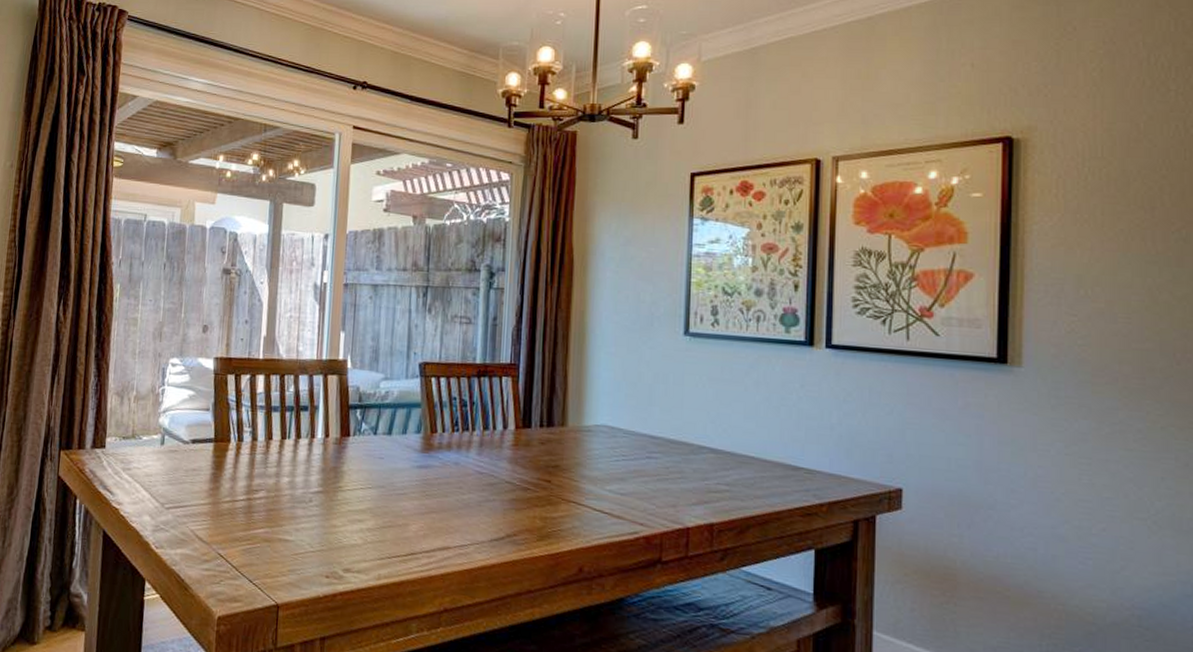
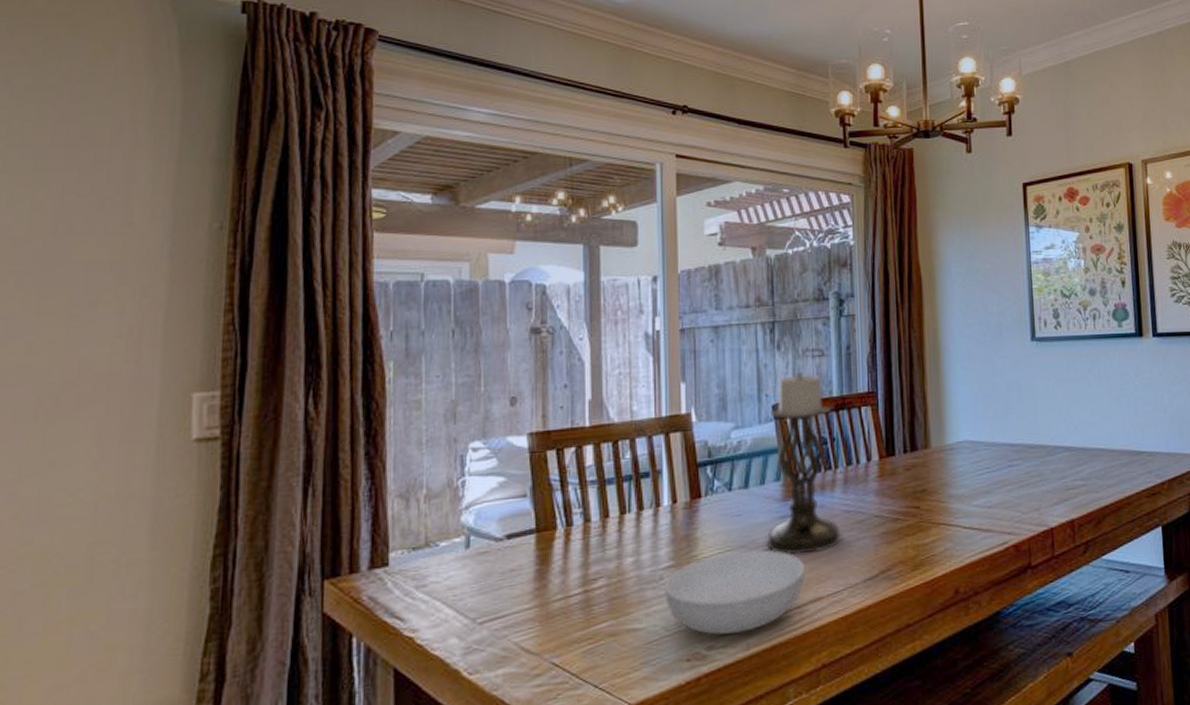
serving bowl: none [312,489,437,563] -> present [663,549,806,635]
candle holder: none [404,334,473,506] -> present [767,371,842,554]

